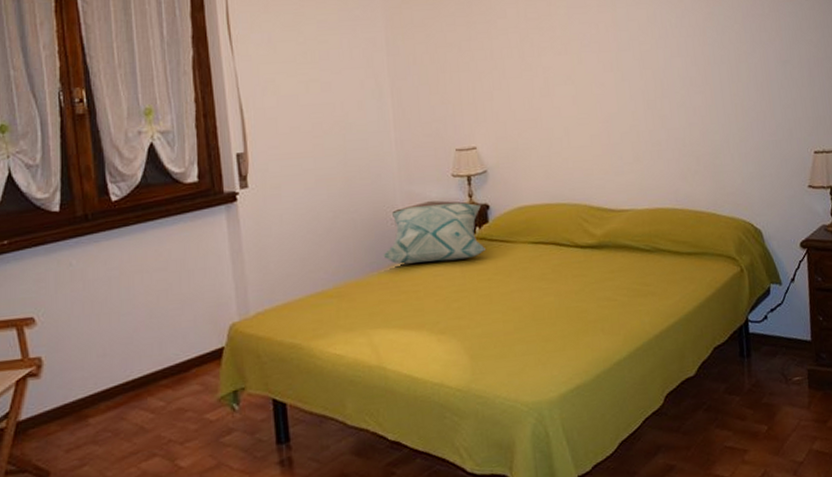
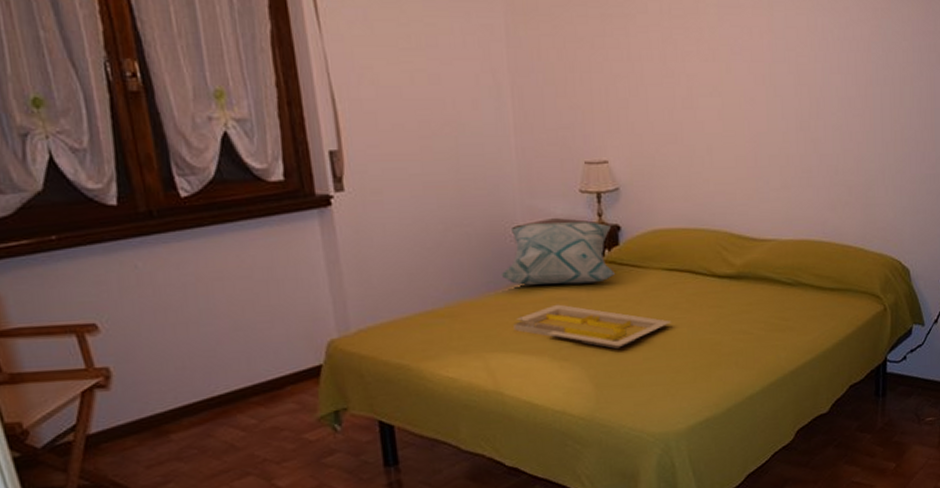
serving tray: none [394,280,540,321] -> present [513,304,672,350]

